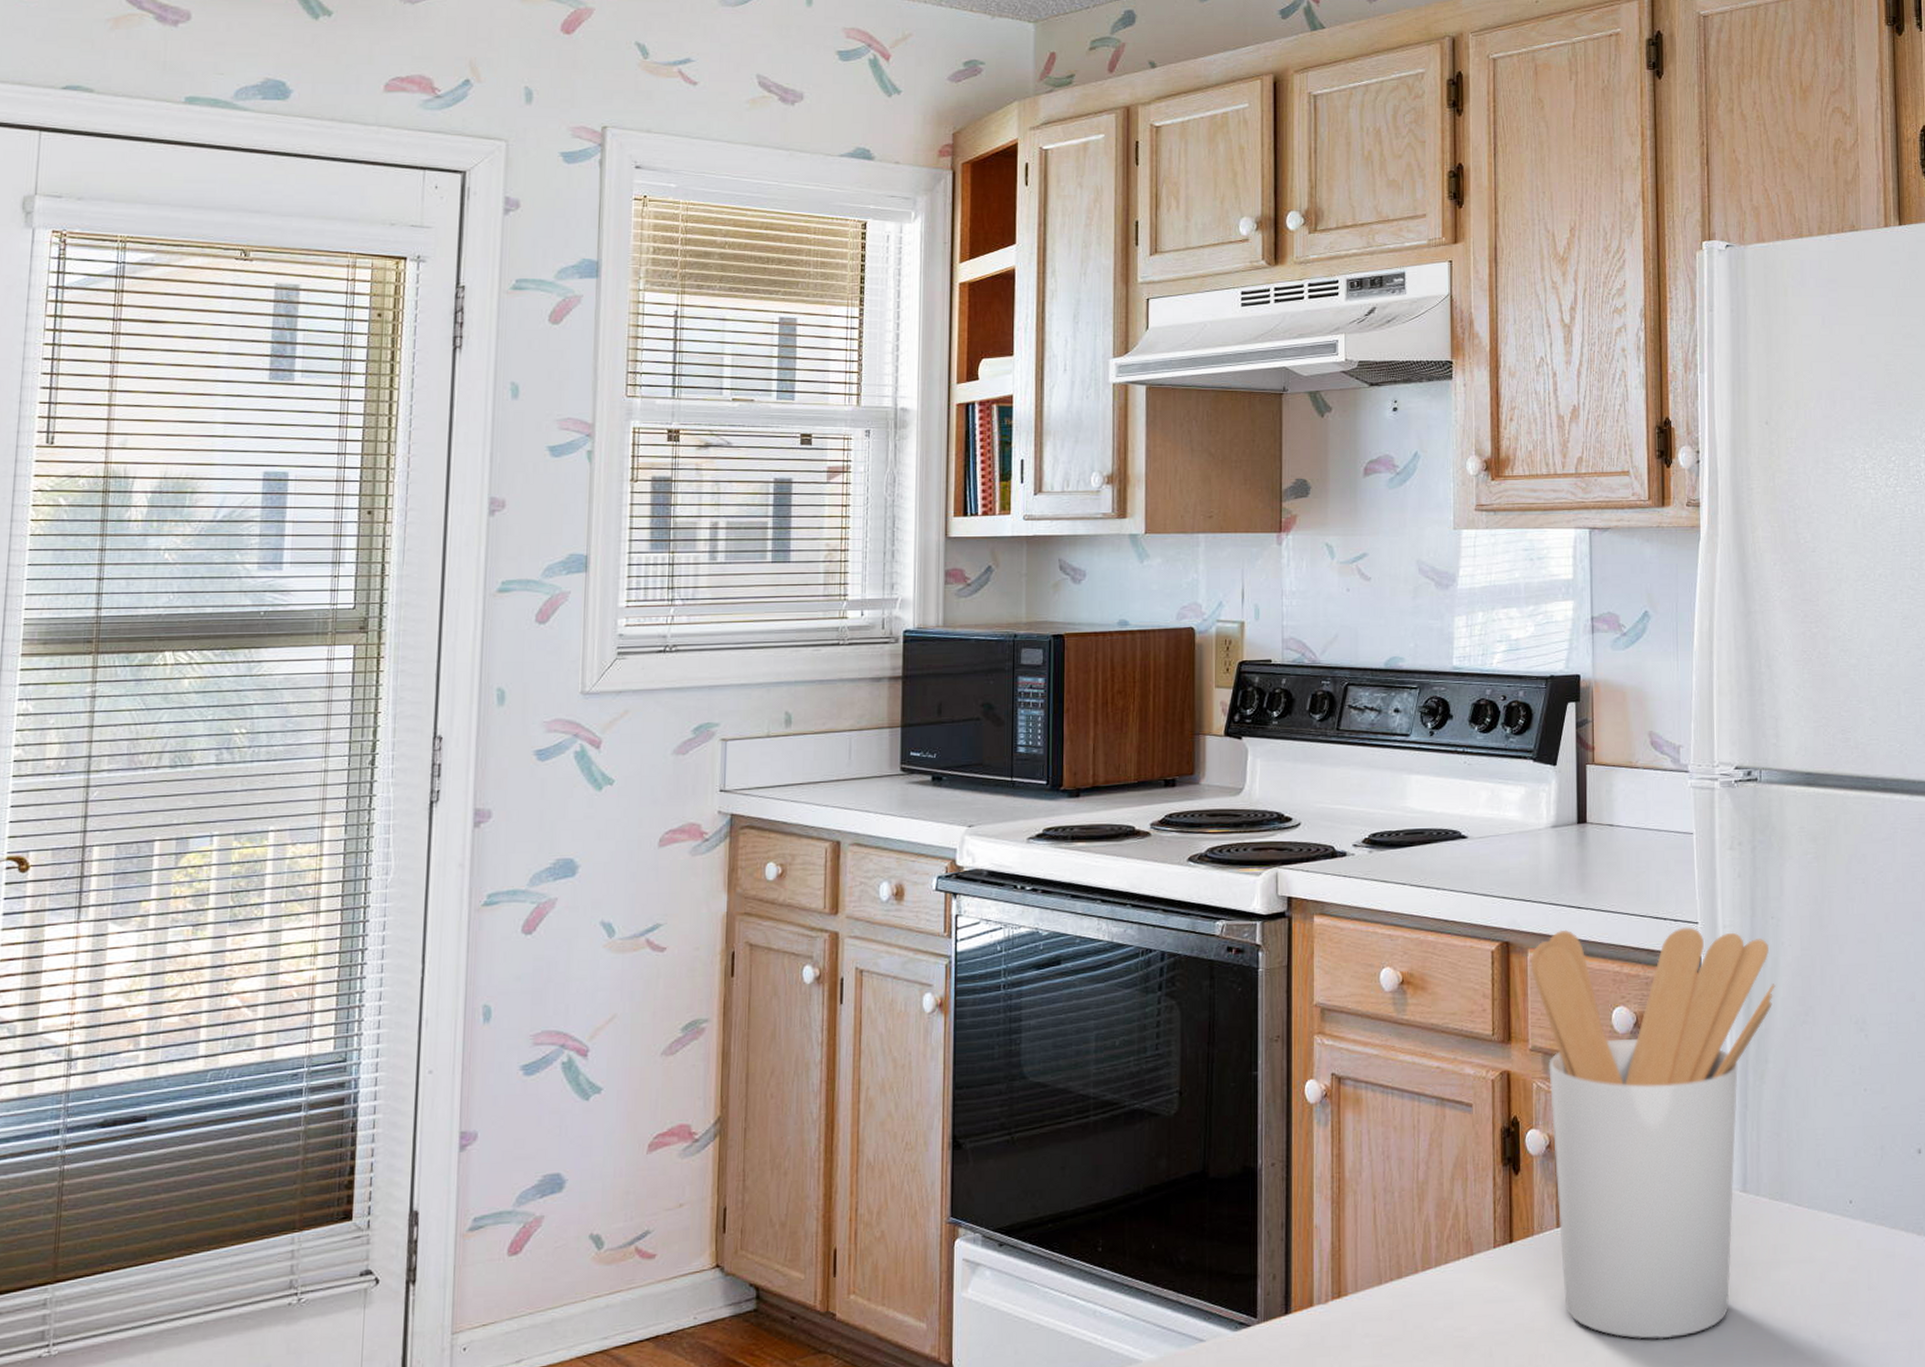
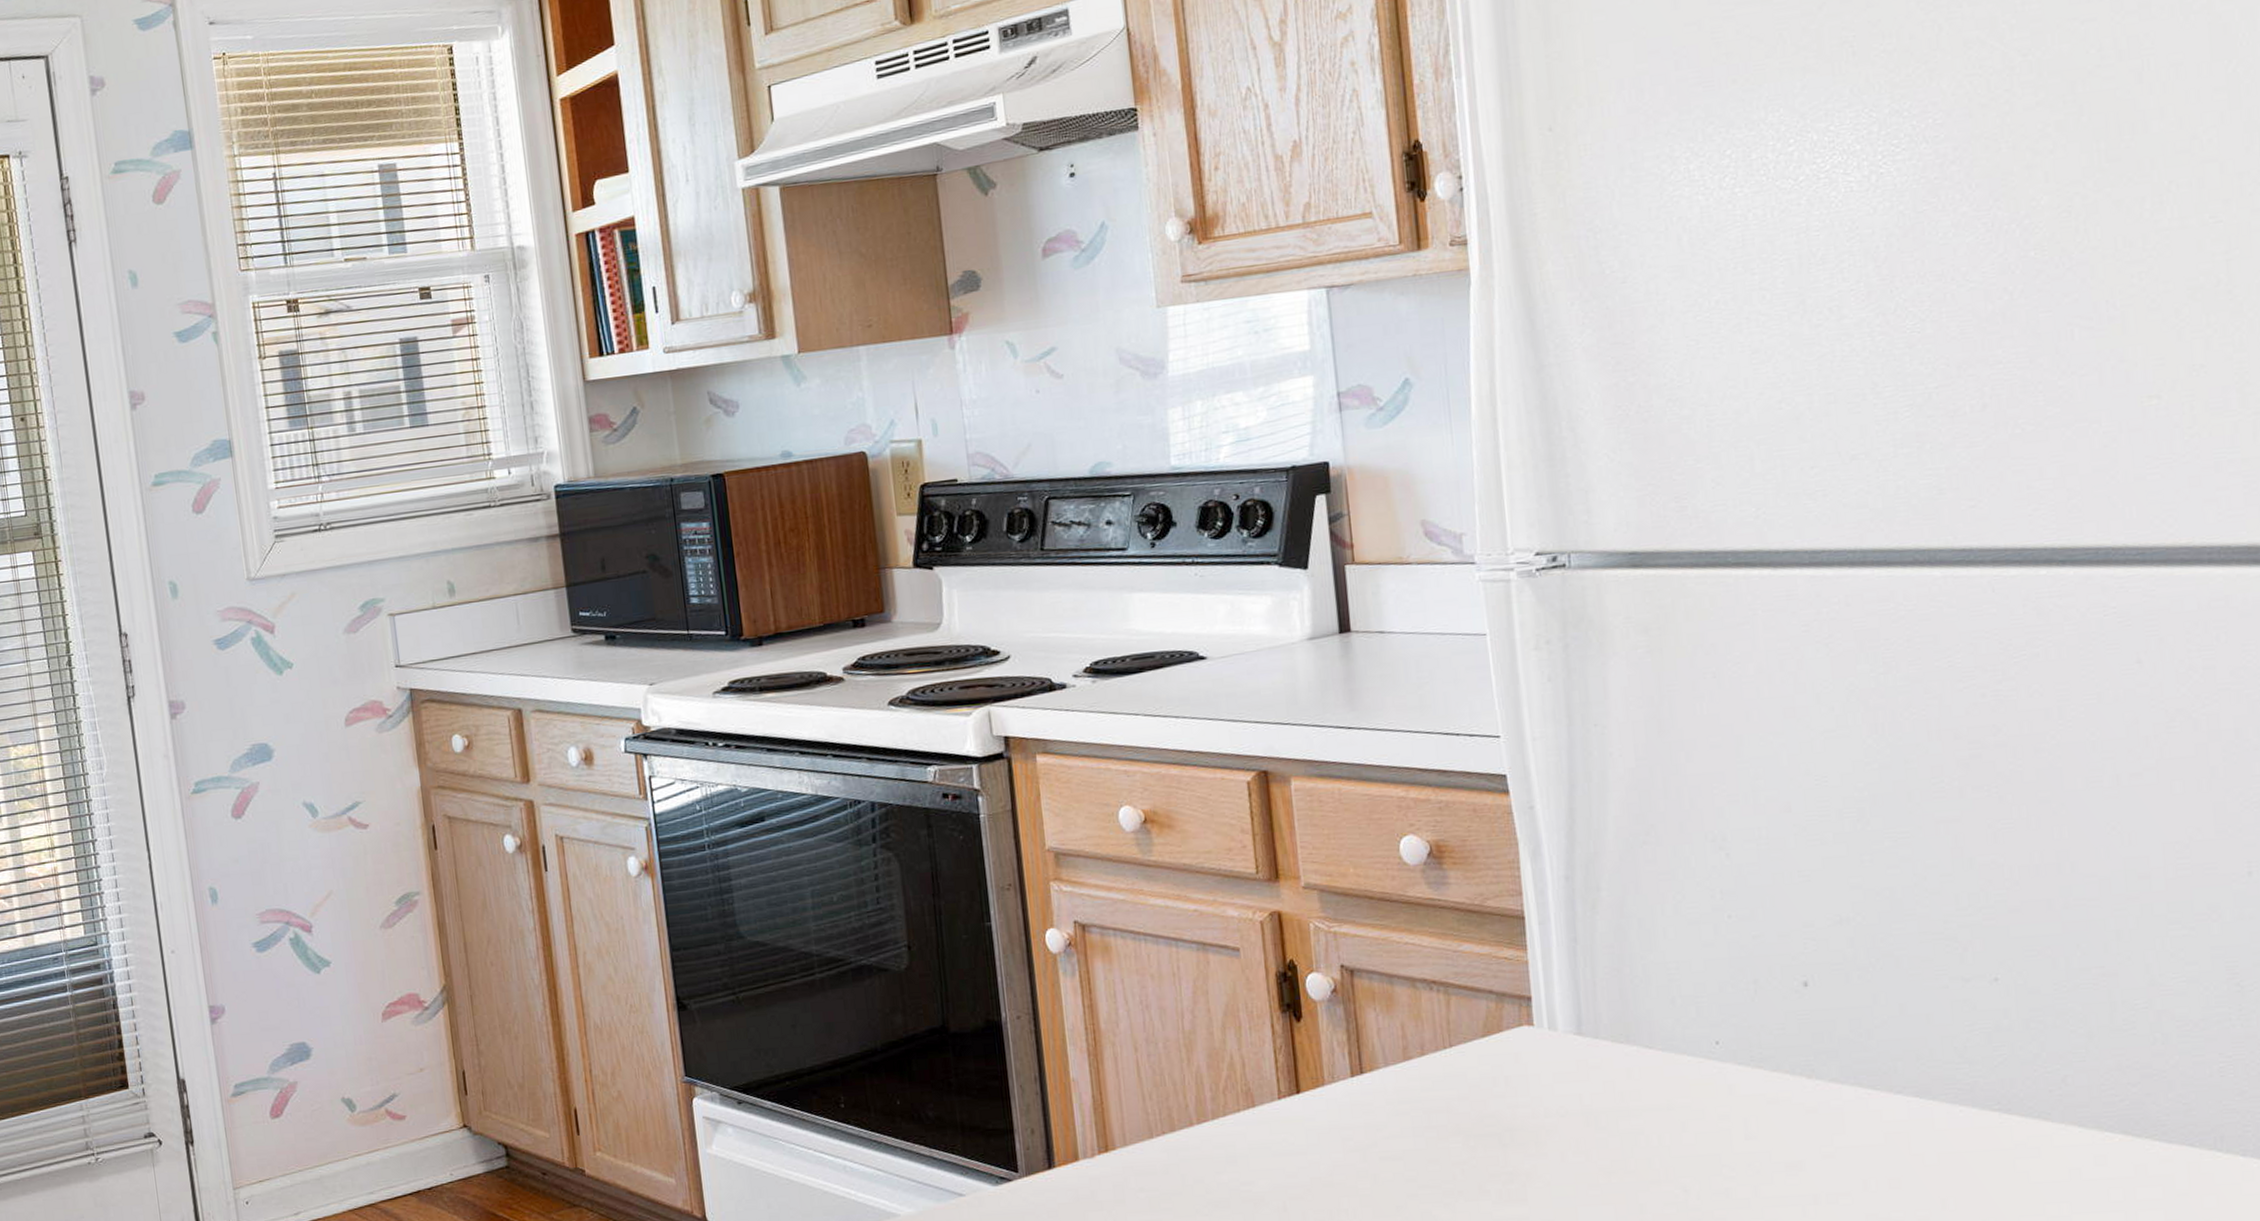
utensil holder: present [1531,927,1775,1340] -> none [1295,742,1605,1194]

